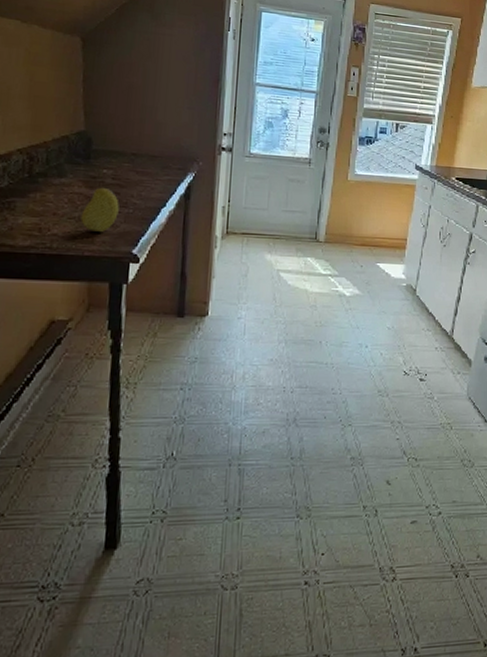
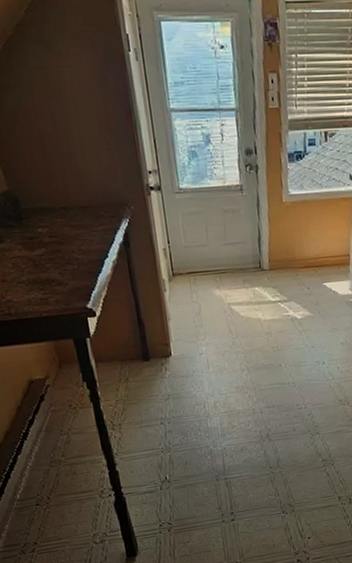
fruit: present [80,187,119,232] -> none [28,247,65,293]

